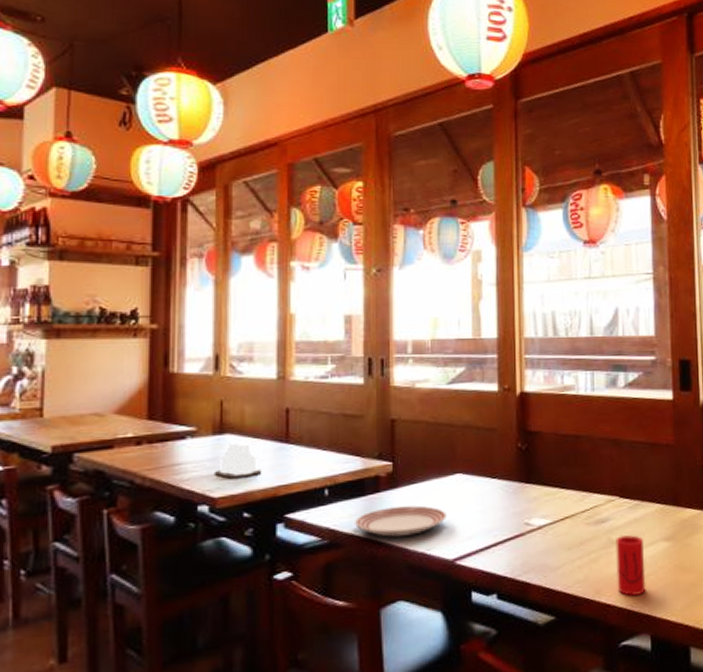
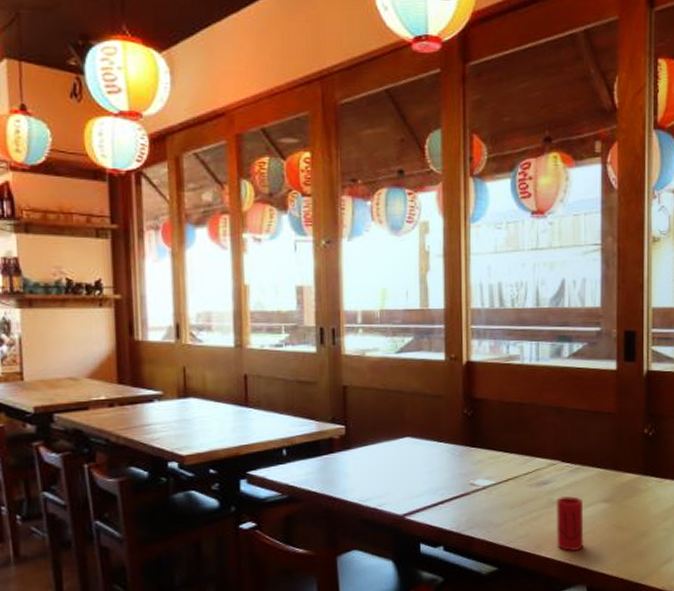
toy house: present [213,443,262,479] -> none [180,406,225,439]
dinner plate: present [355,505,447,538] -> none [312,465,396,494]

